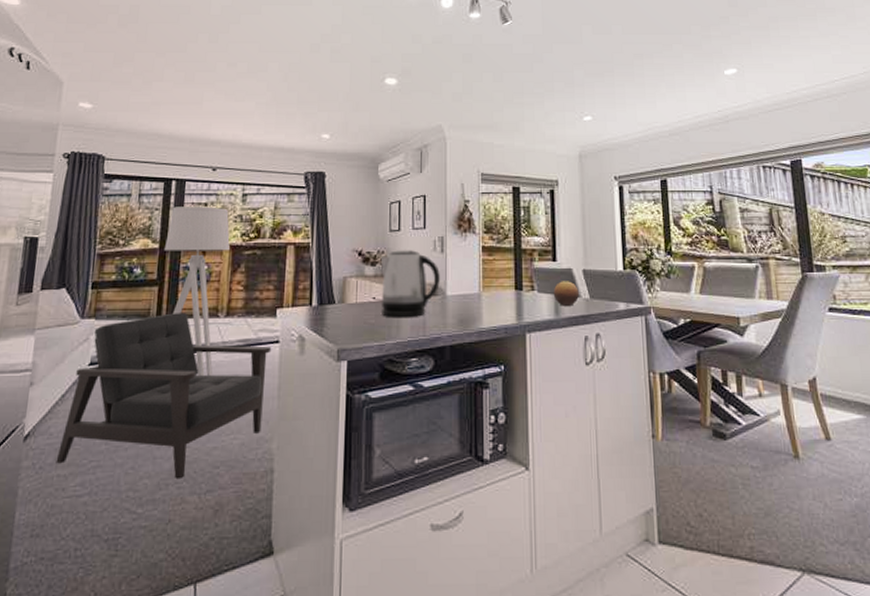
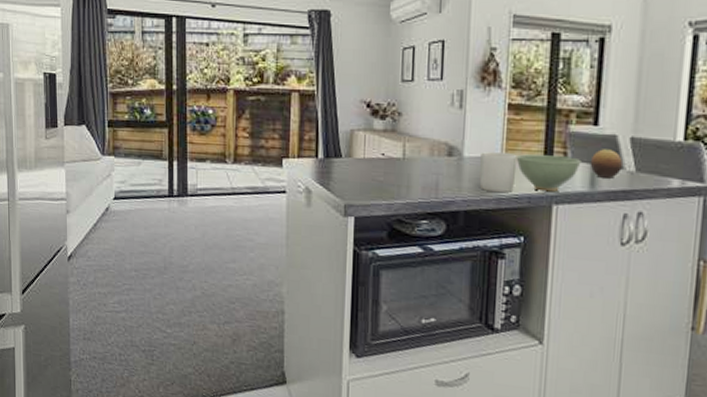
armchair: present [56,313,272,480] -> none [96,156,279,309]
floor lamp: present [163,206,231,377] -> none [170,46,235,220]
kettle: present [380,249,440,317] -> none [390,102,457,177]
mug: none [462,290,493,326] -> present [479,152,517,193]
bowl: none [492,289,546,322] -> present [516,154,581,192]

